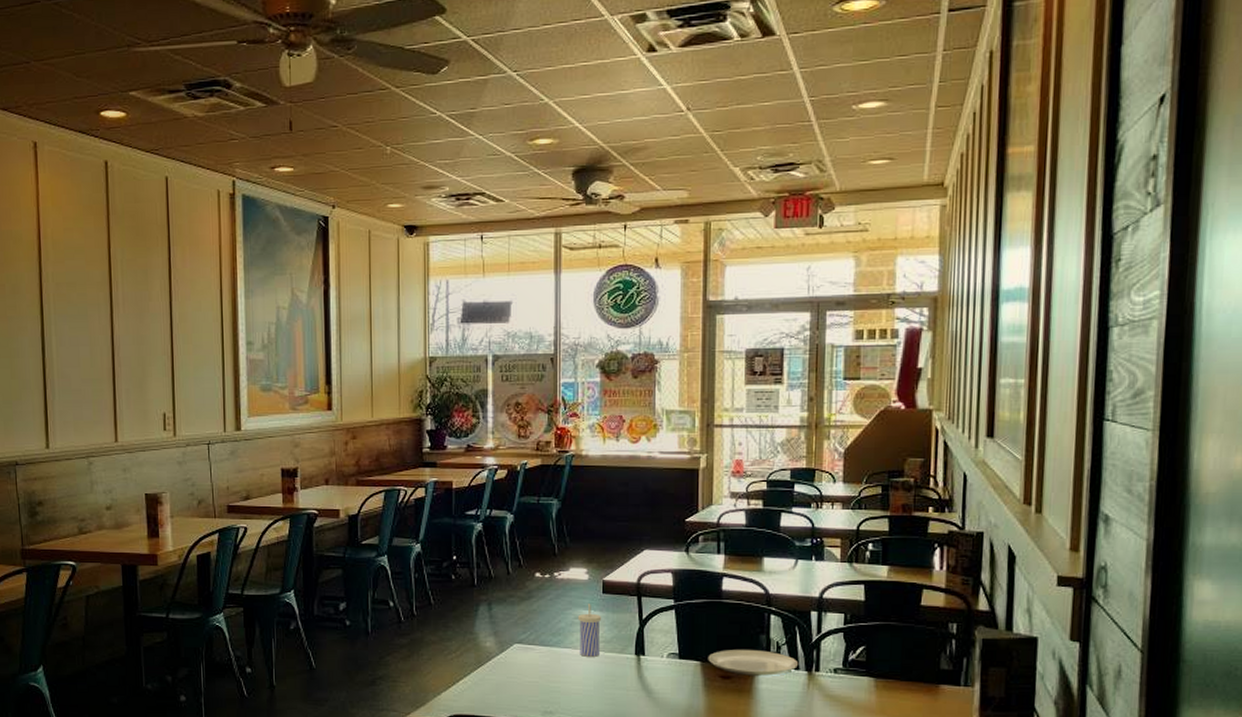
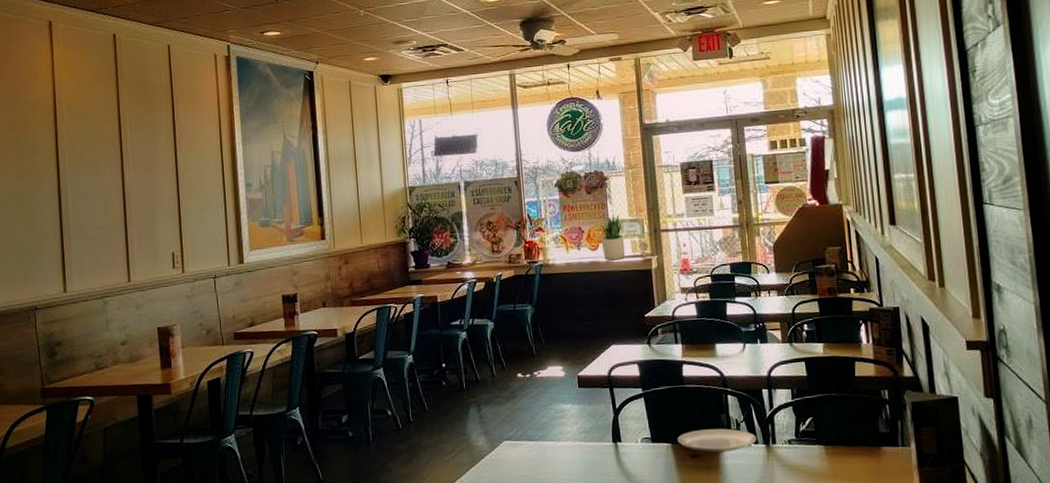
beverage cup: present [577,604,602,657] -> none [558,398,582,448]
planter: none [645,404,671,456] -> present [601,214,626,261]

